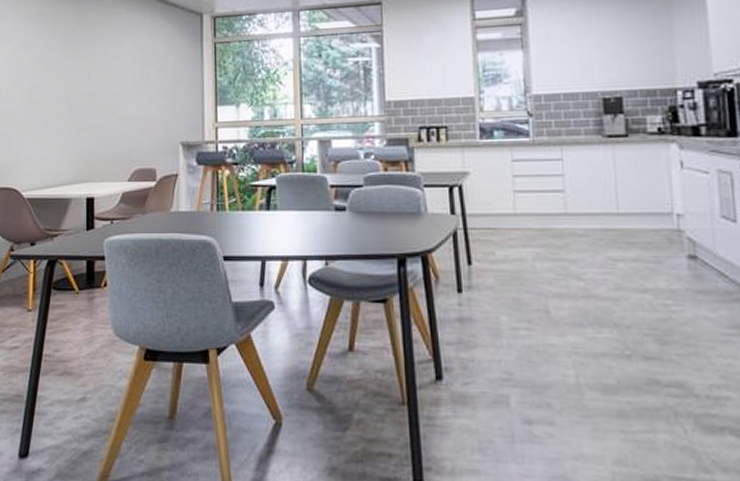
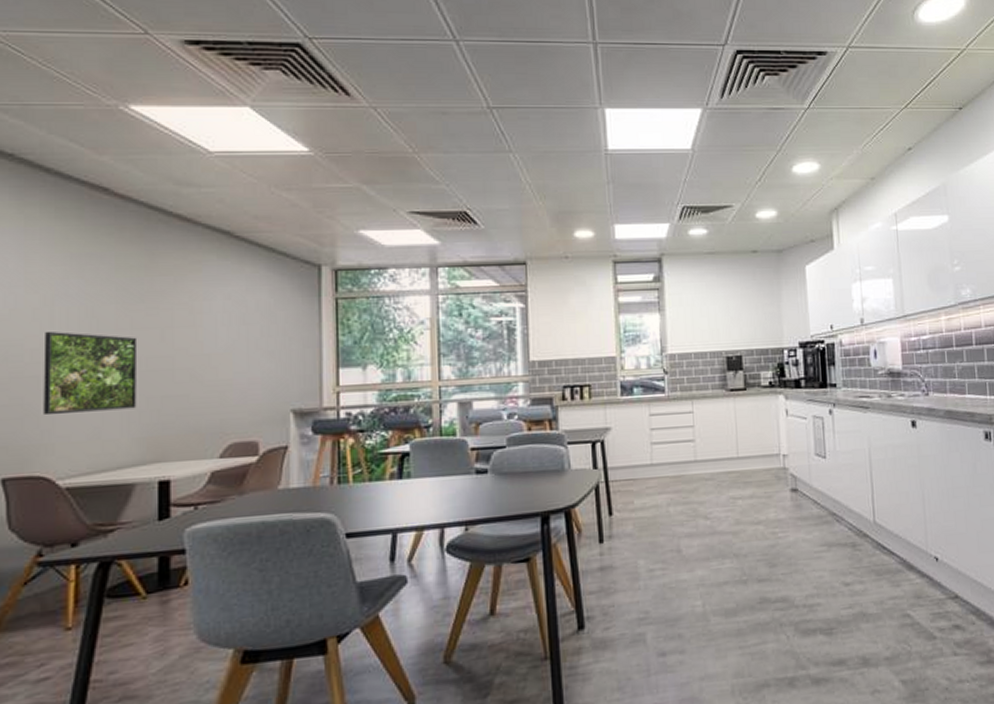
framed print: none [13,74,72,141] -> present [43,331,138,416]

